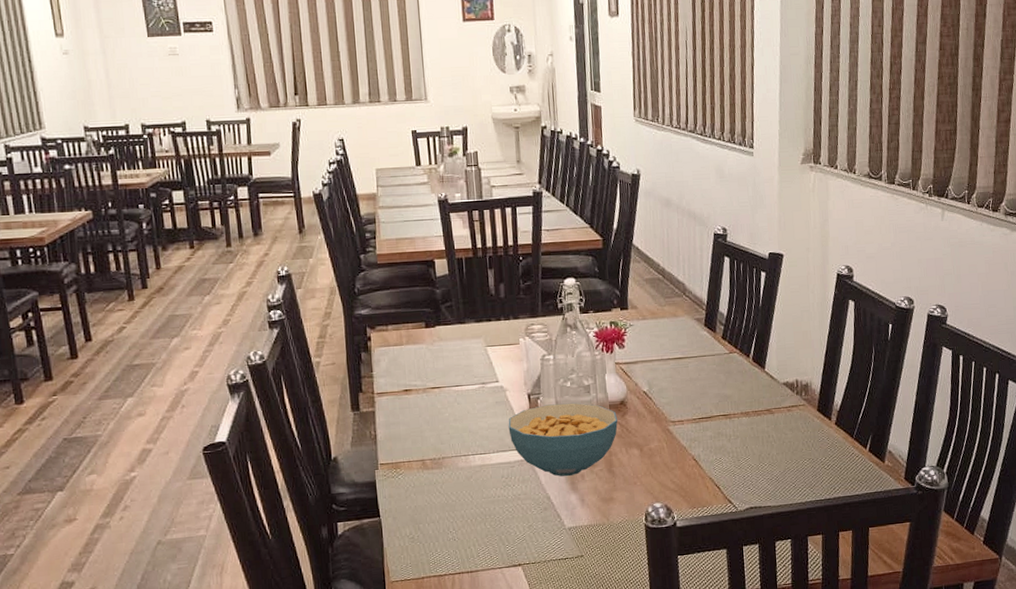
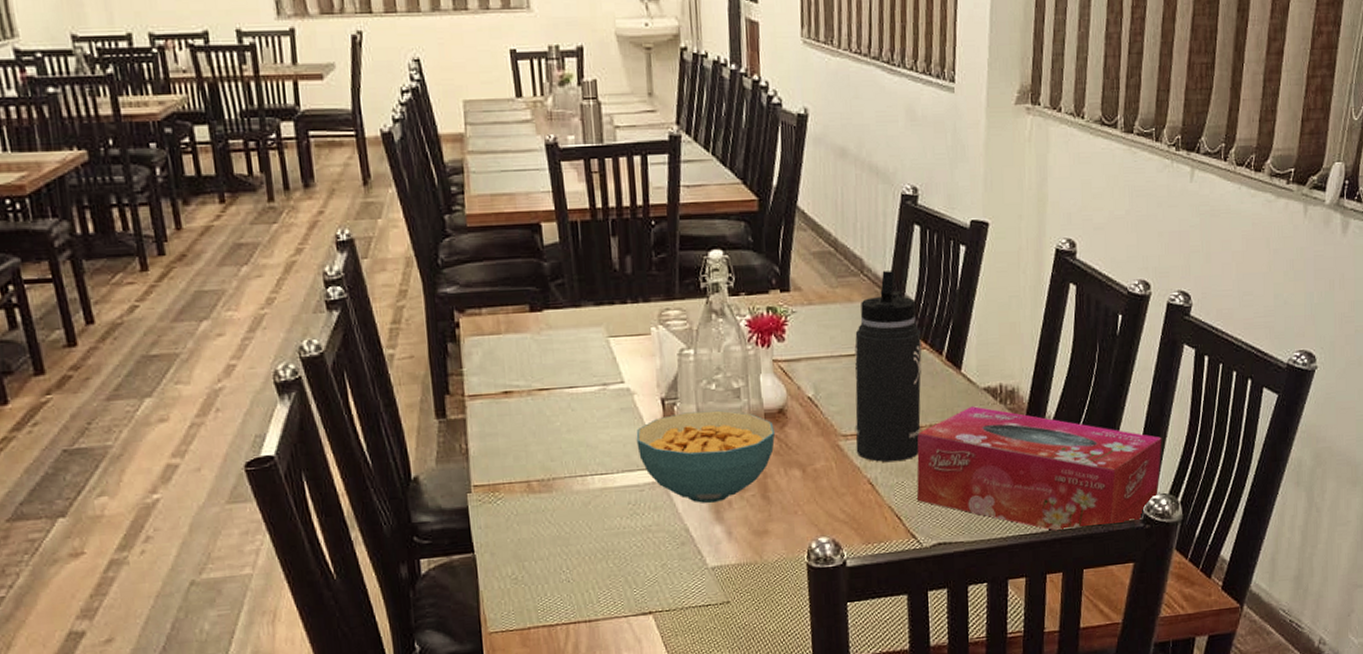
thermos bottle: none [679,292,734,443] -> present [854,271,922,463]
tissue box: none [731,397,929,498] -> present [916,406,1162,532]

